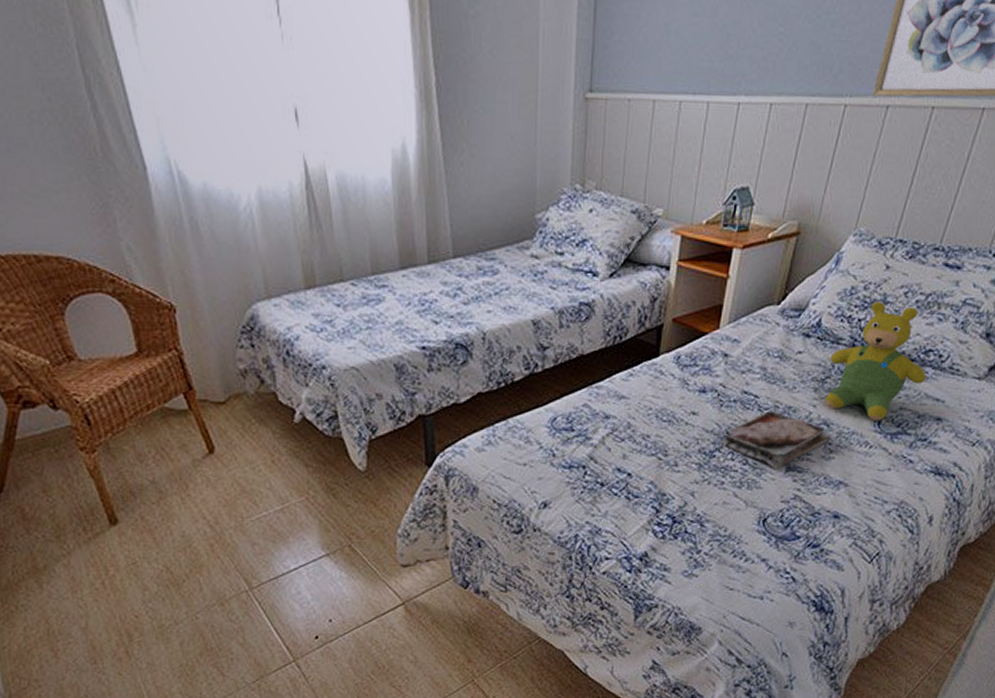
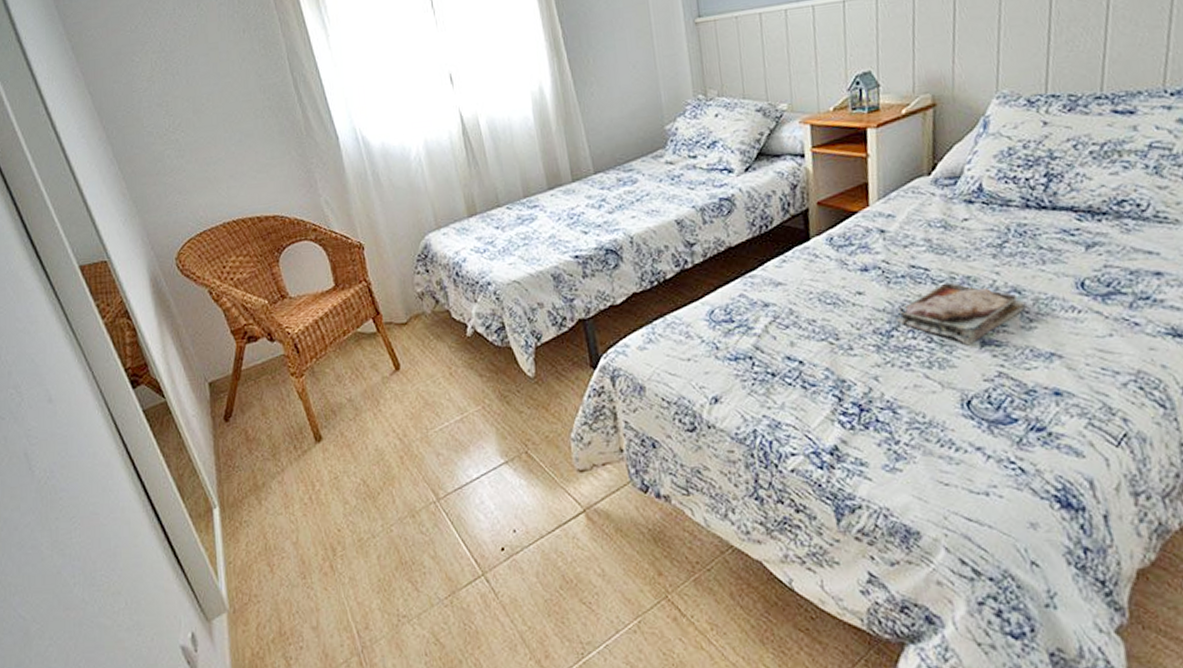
teddy bear: present [825,302,927,421] -> none [1002,158,1128,283]

